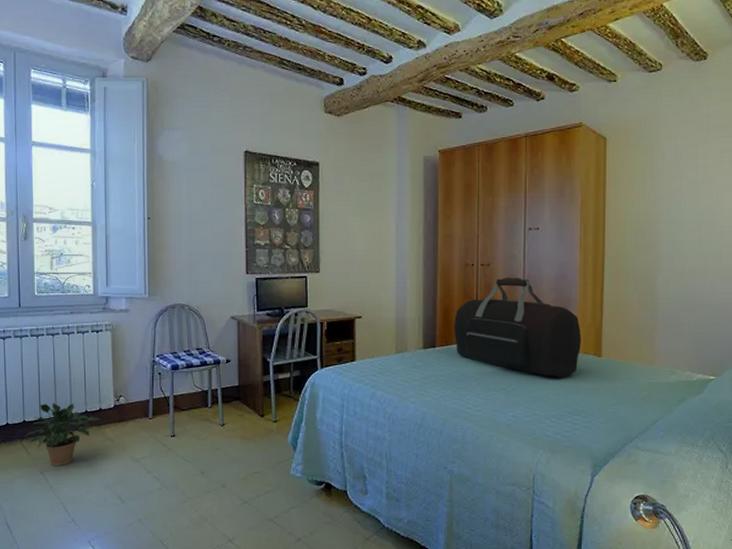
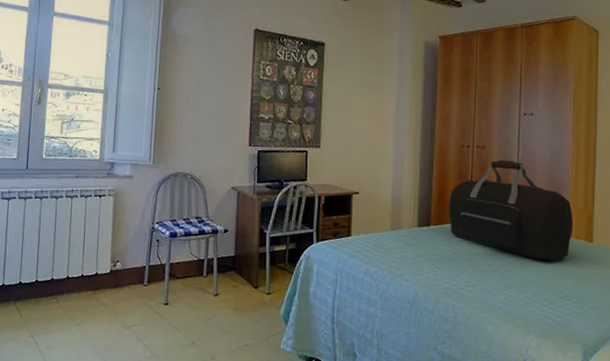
potted plant: present [25,403,102,466] -> none [19,265,97,330]

